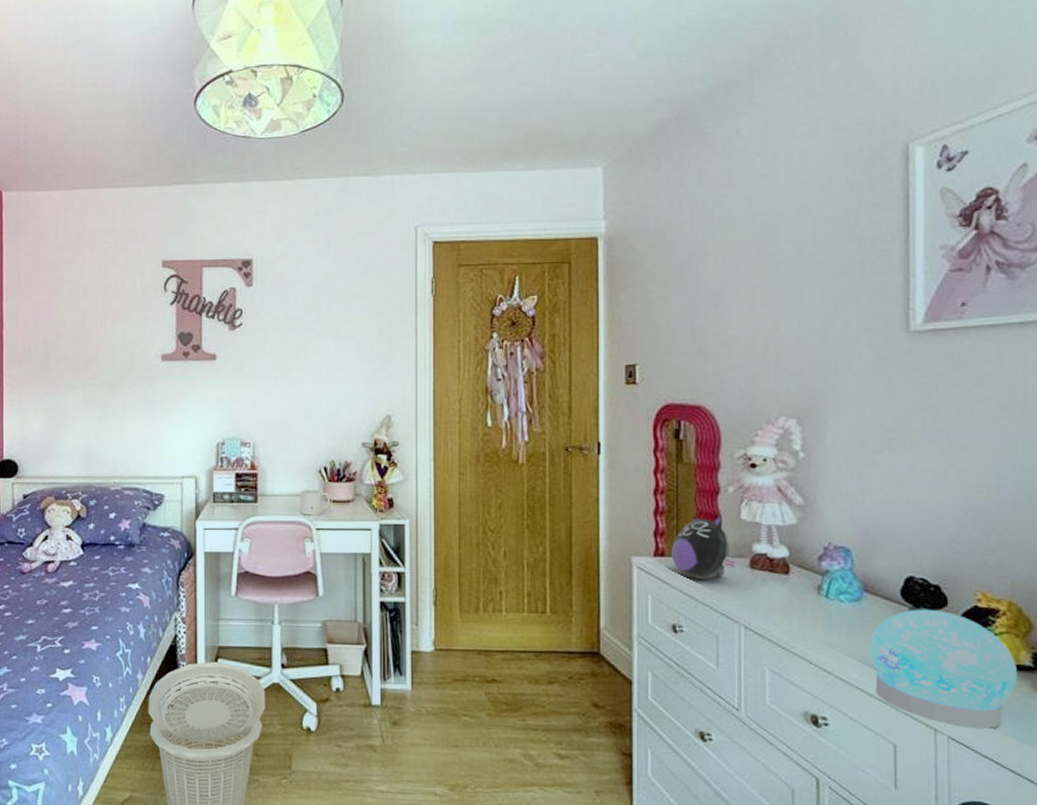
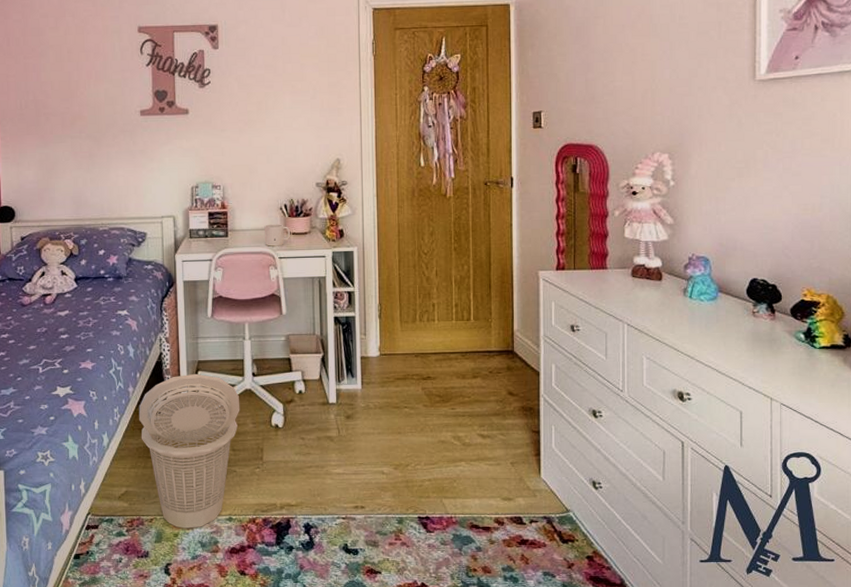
plush toy: present [672,514,738,579] -> none [570,234,622,287]
snow globe: present [869,609,1018,730] -> none [722,304,833,396]

